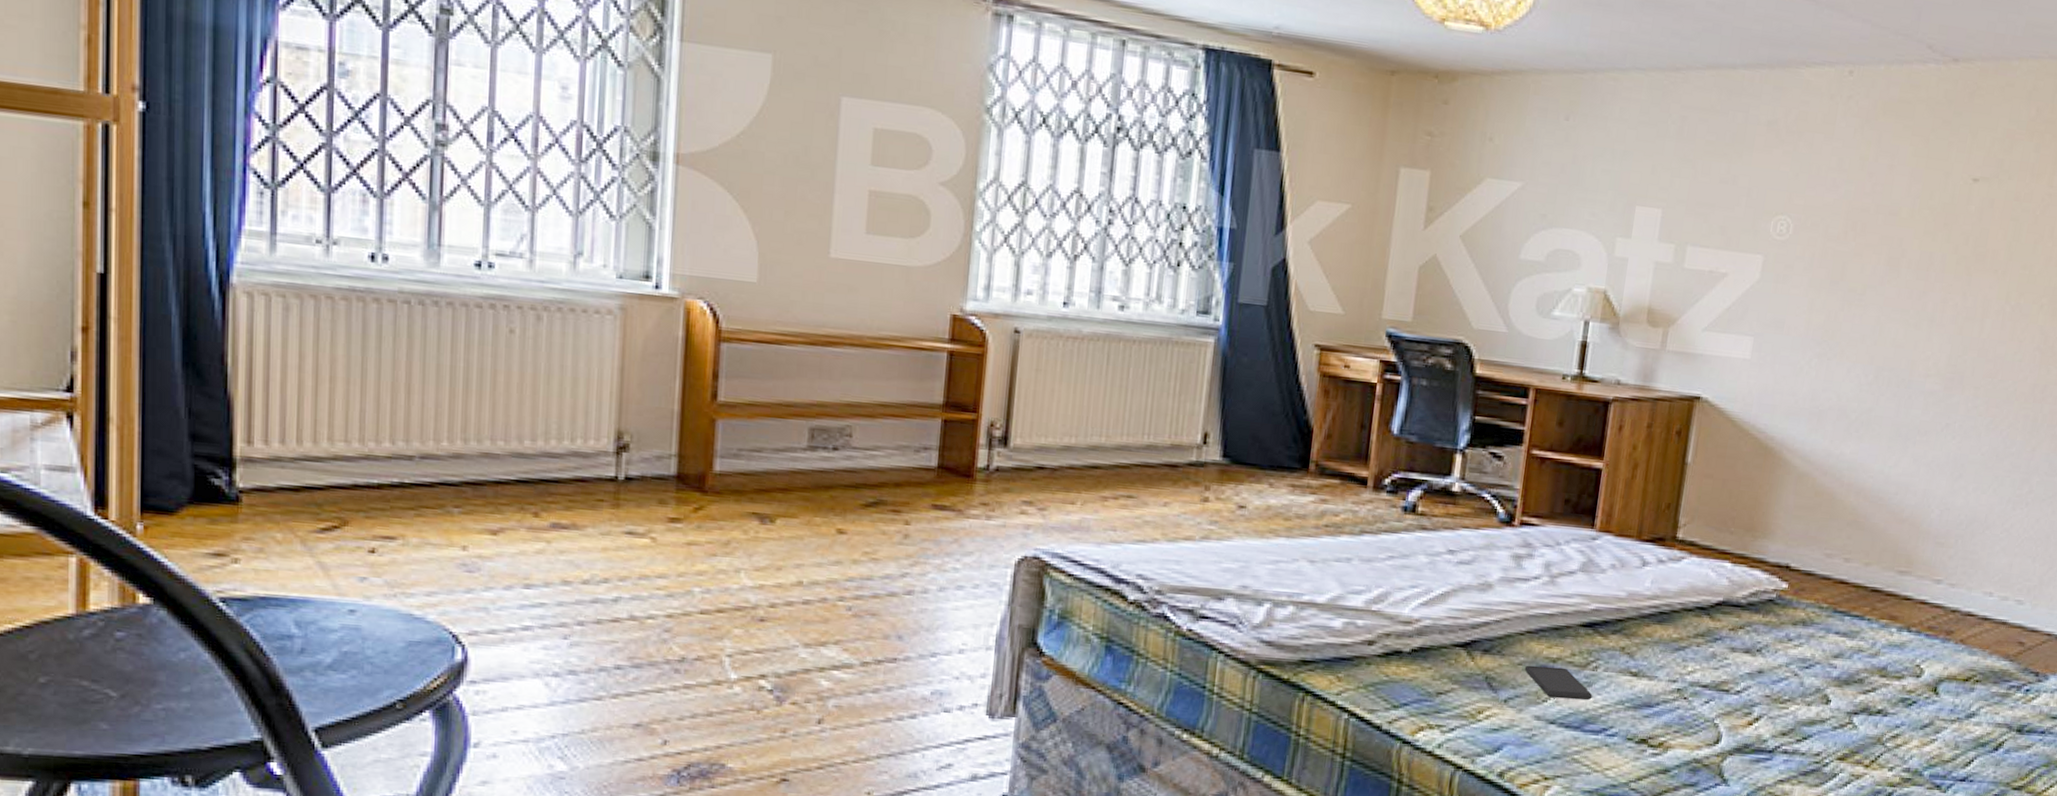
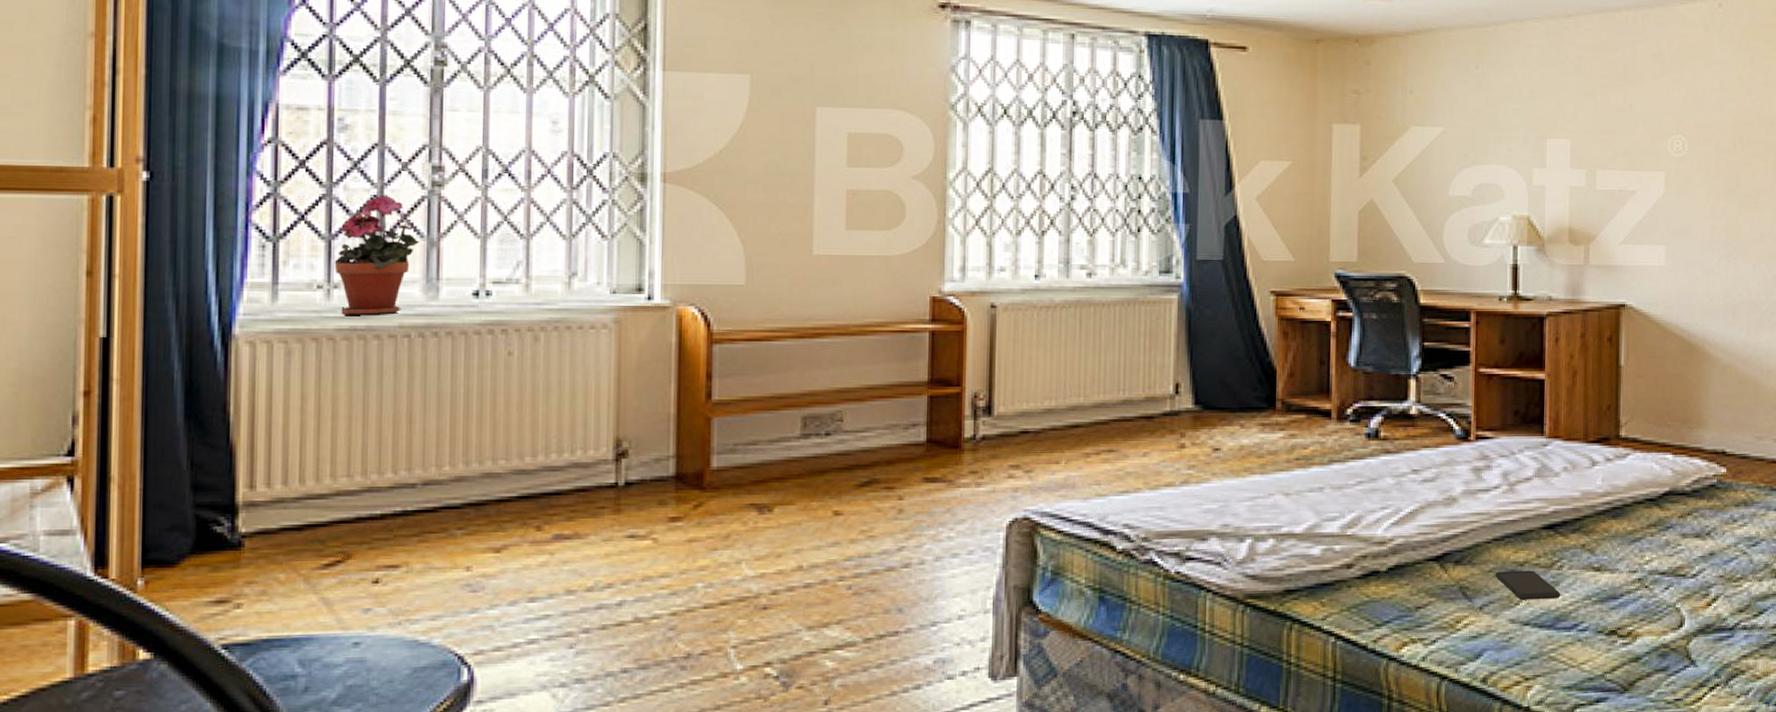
potted plant: none [333,149,421,279] -> present [334,195,419,316]

